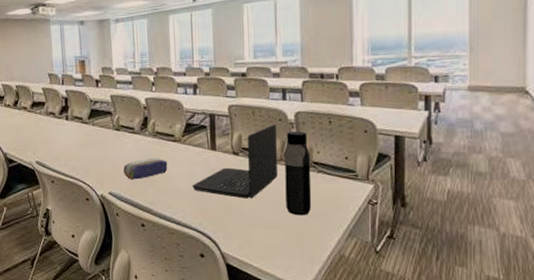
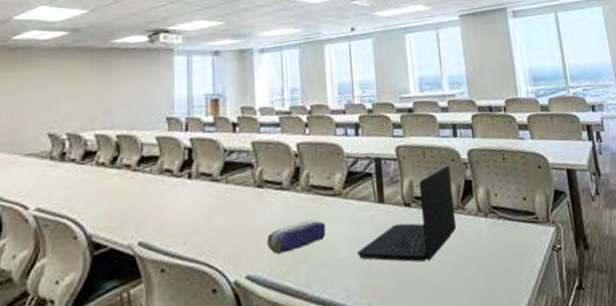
water bottle: present [284,131,312,216] -> none [461,171,496,276]

